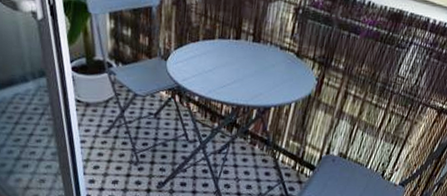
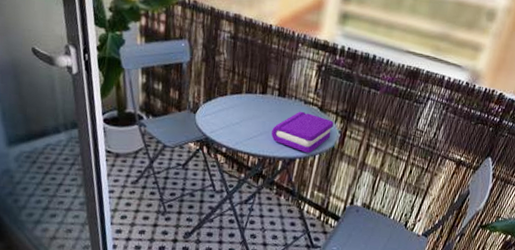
book: none [245,57,311,102] -> present [271,111,334,153]

